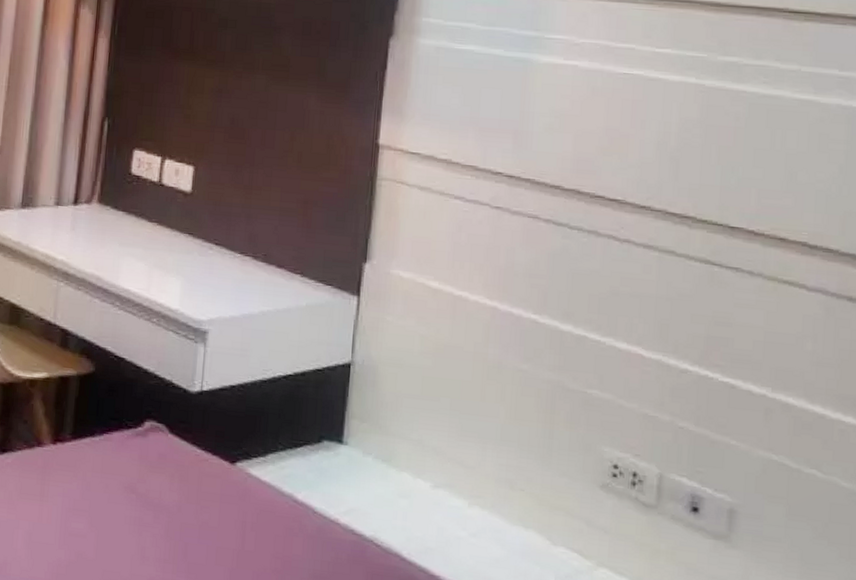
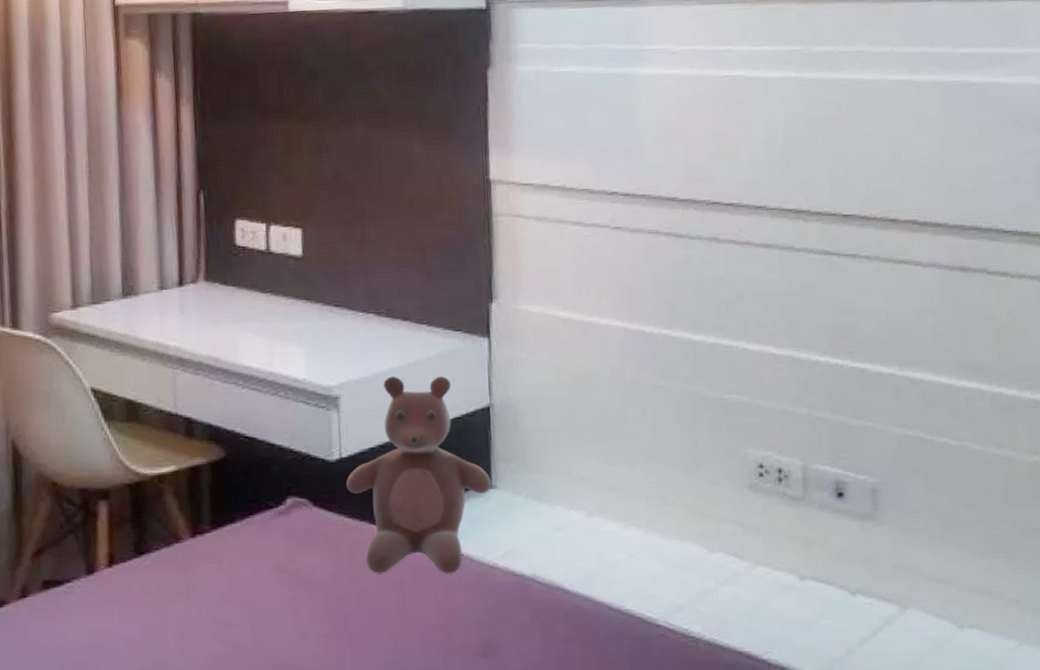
teddy bear: none [203,319,343,522] -> present [346,376,492,575]

